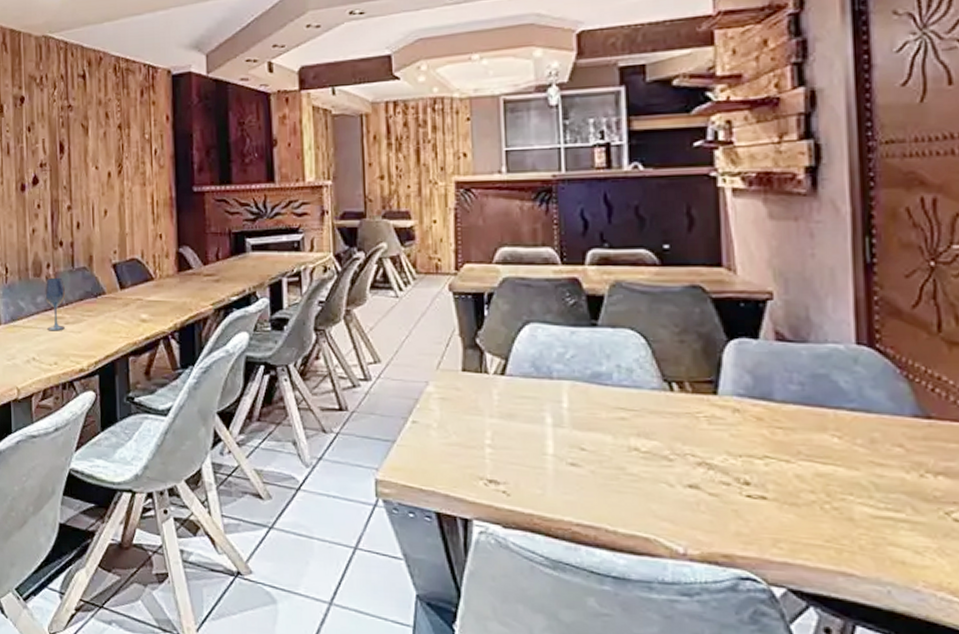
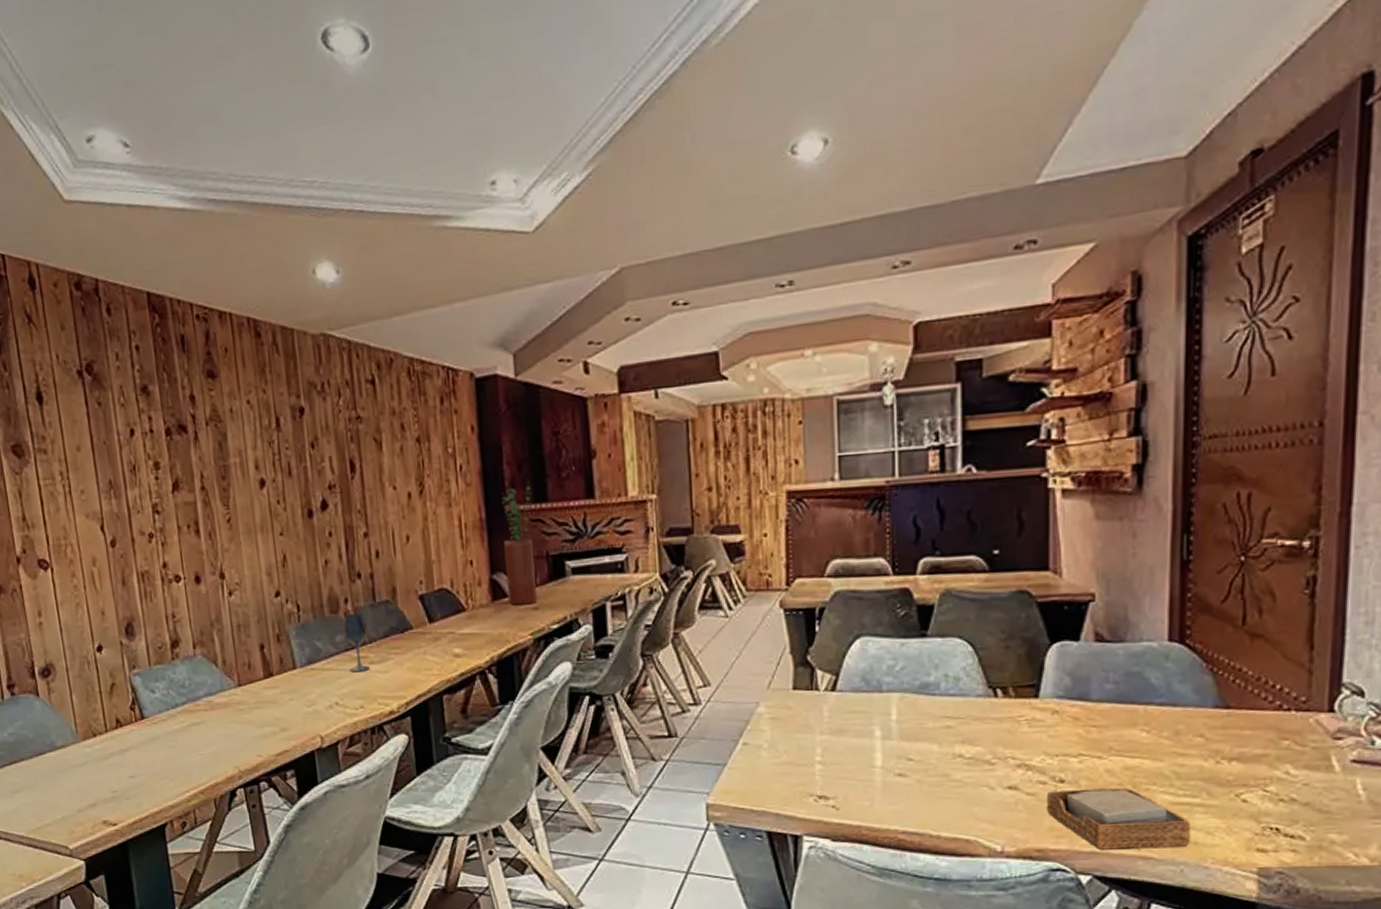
vase: none [190,165,219,277] -> present [501,481,538,605]
napkin holder: none [730,493,898,567] -> present [1046,787,1191,850]

